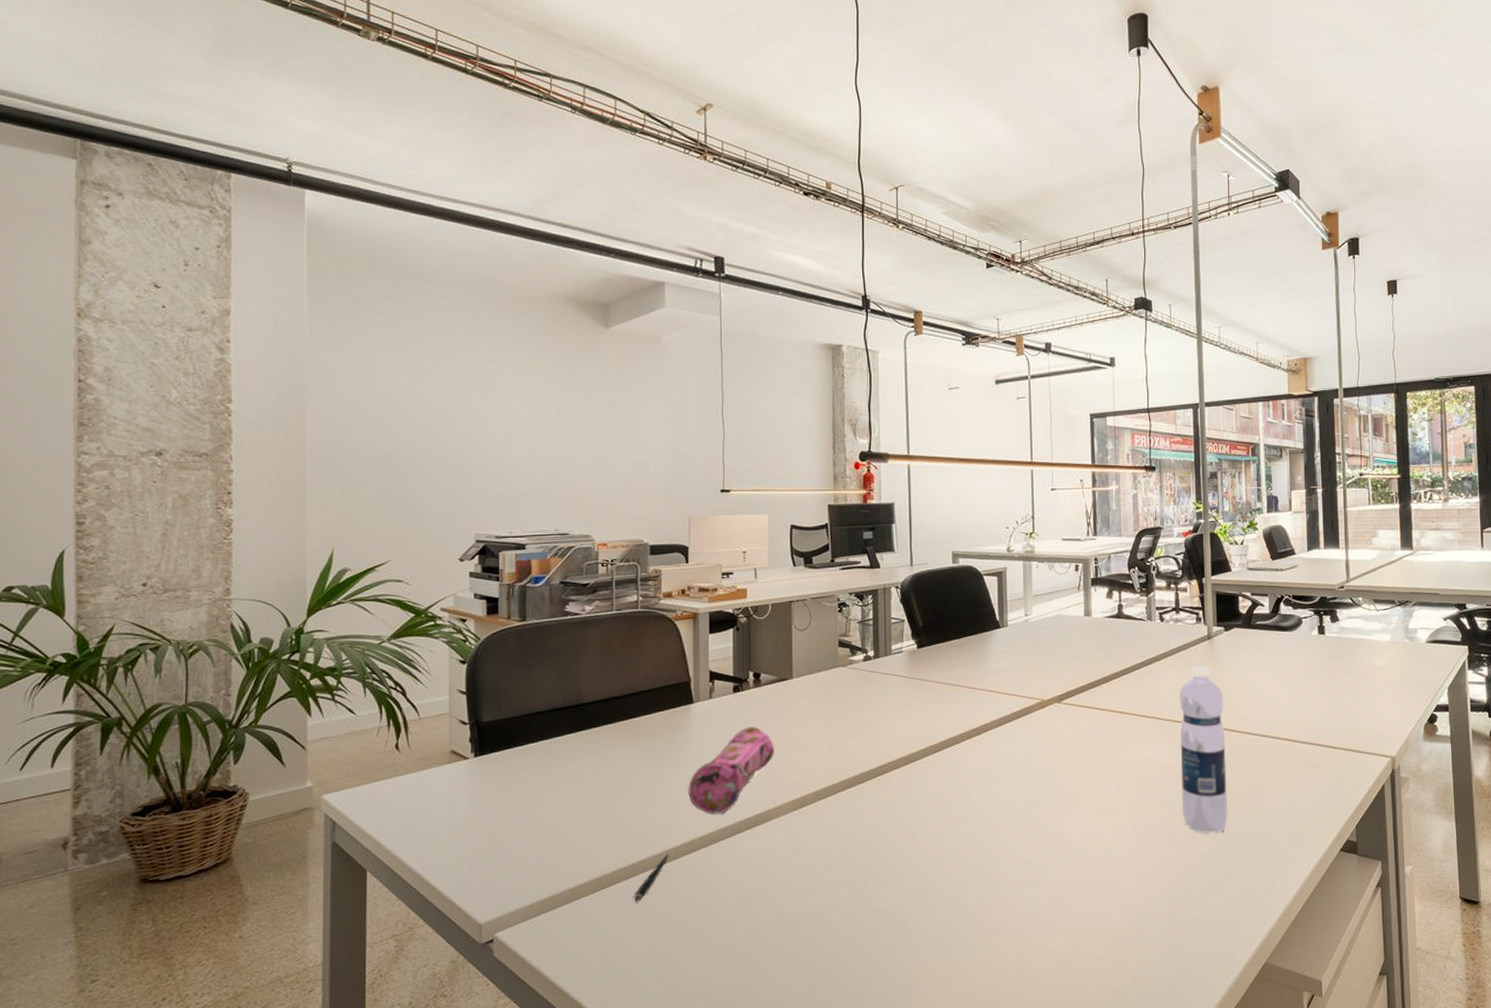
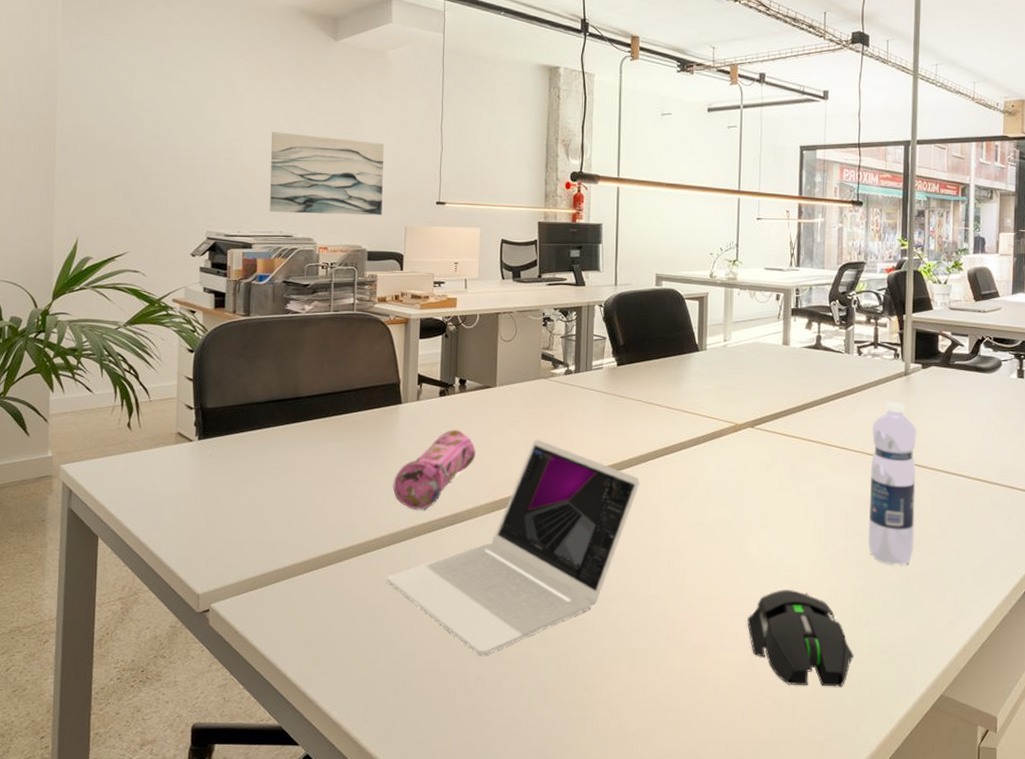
wall art: none [542,425,664,511] -> present [269,132,385,216]
pen: present [635,854,669,902] -> none [340,544,372,586]
laptop: none [685,730,947,963] -> present [386,439,640,654]
mouse: none [1065,867,1175,967] -> present [747,590,854,687]

